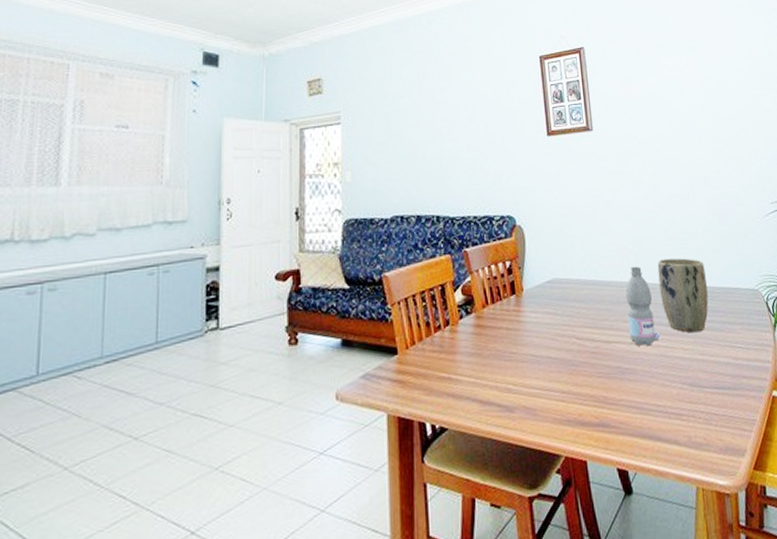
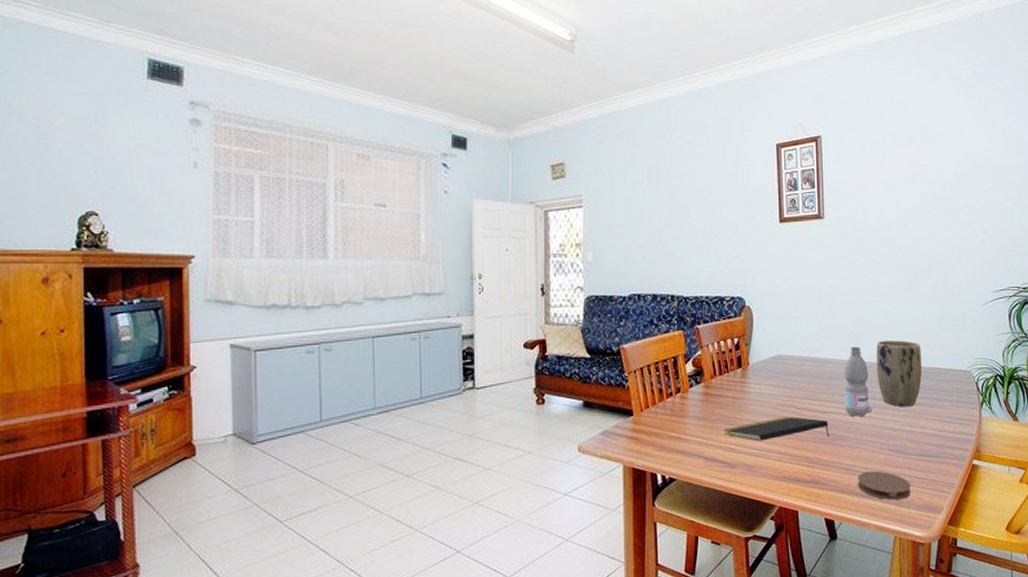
notepad: none [499,348,616,379] -> present [724,417,830,441]
coaster: none [650,408,710,443] -> present [858,470,911,500]

